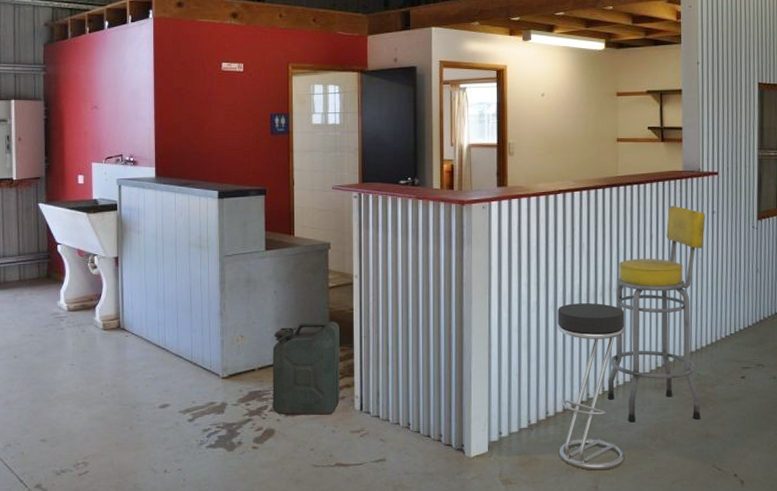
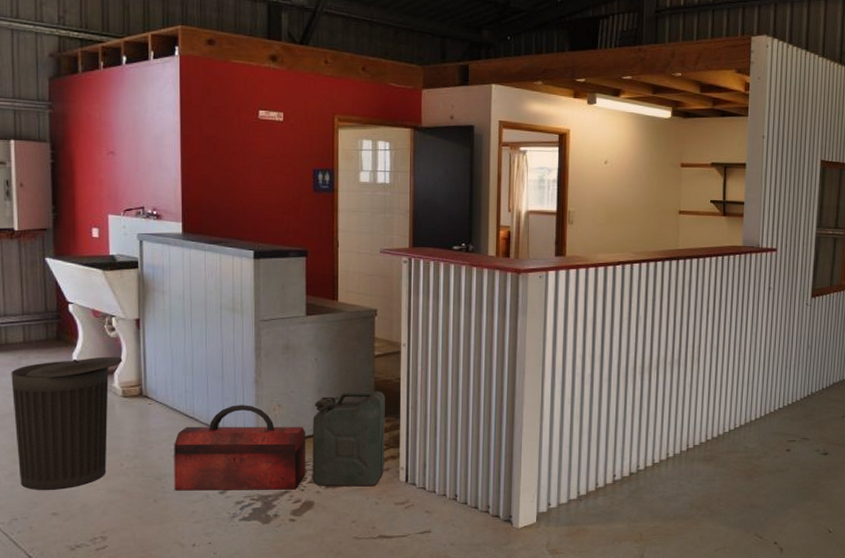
trash can: none [8,292,104,418] -> present [11,356,123,490]
toolbox: none [148,336,267,419] -> present [174,405,306,491]
bar stool: present [558,303,625,471] -> none [607,376,678,540]
bar stool: present [607,205,705,422] -> none [657,280,762,493]

